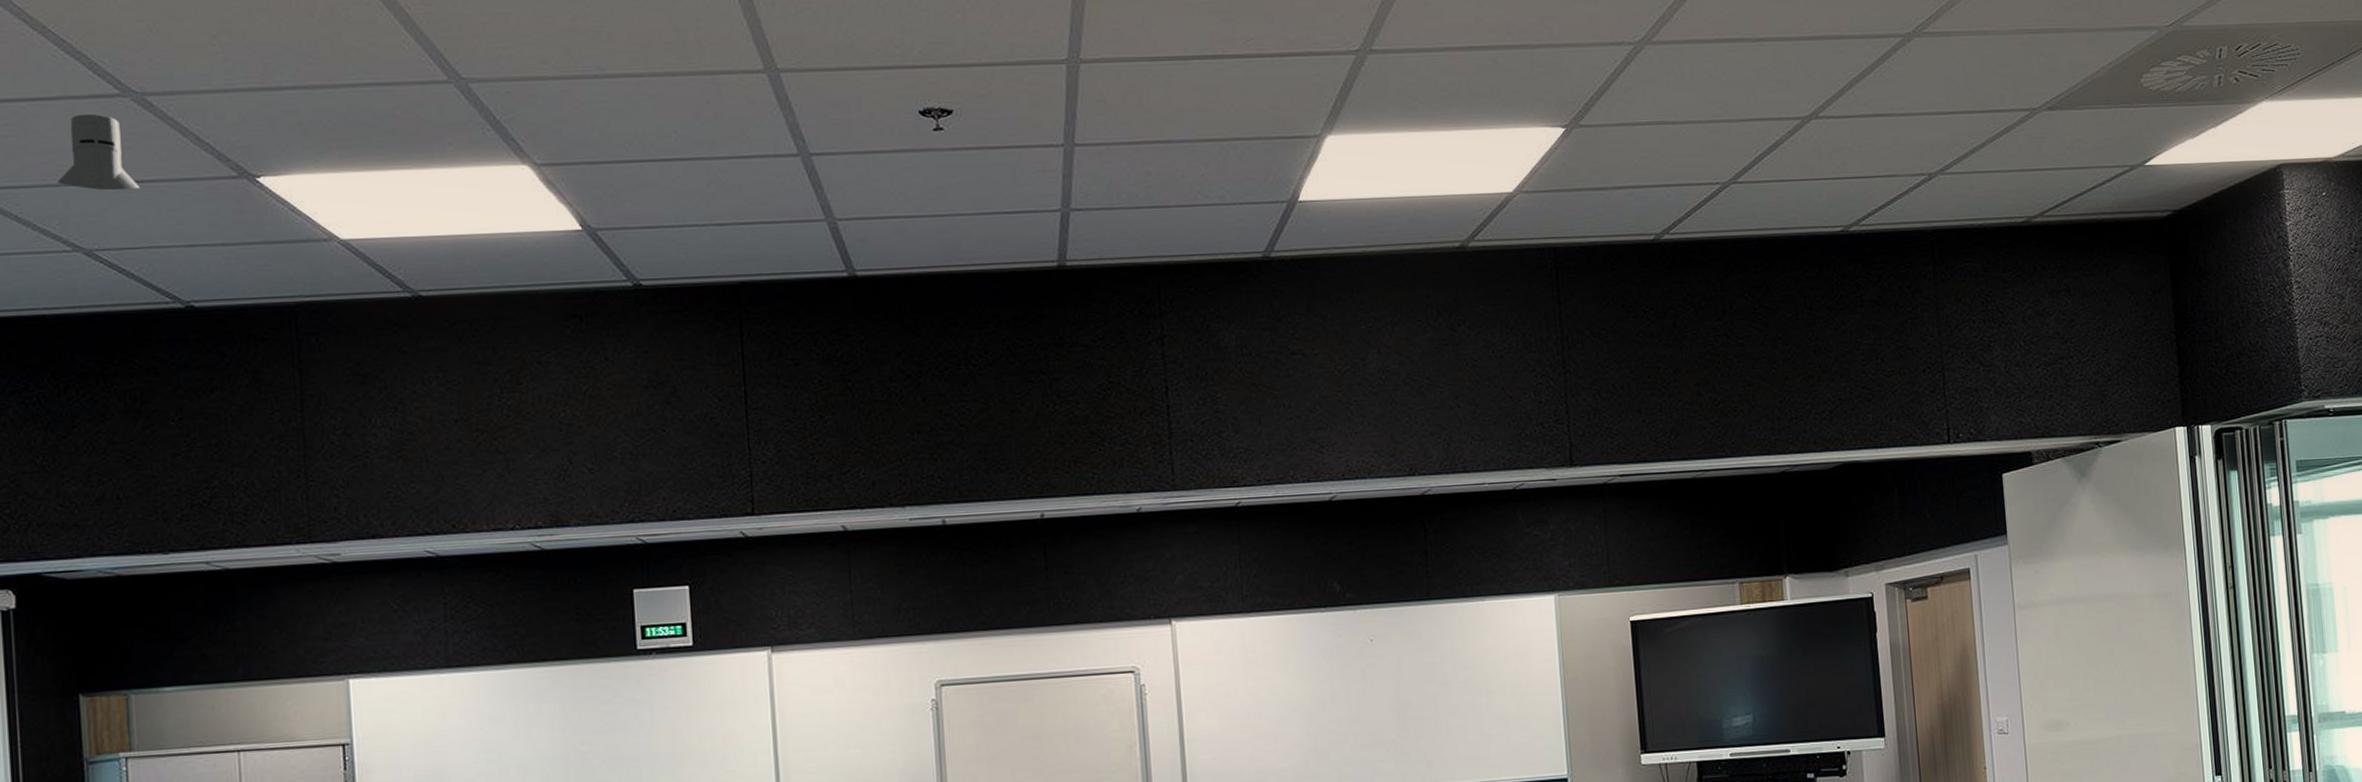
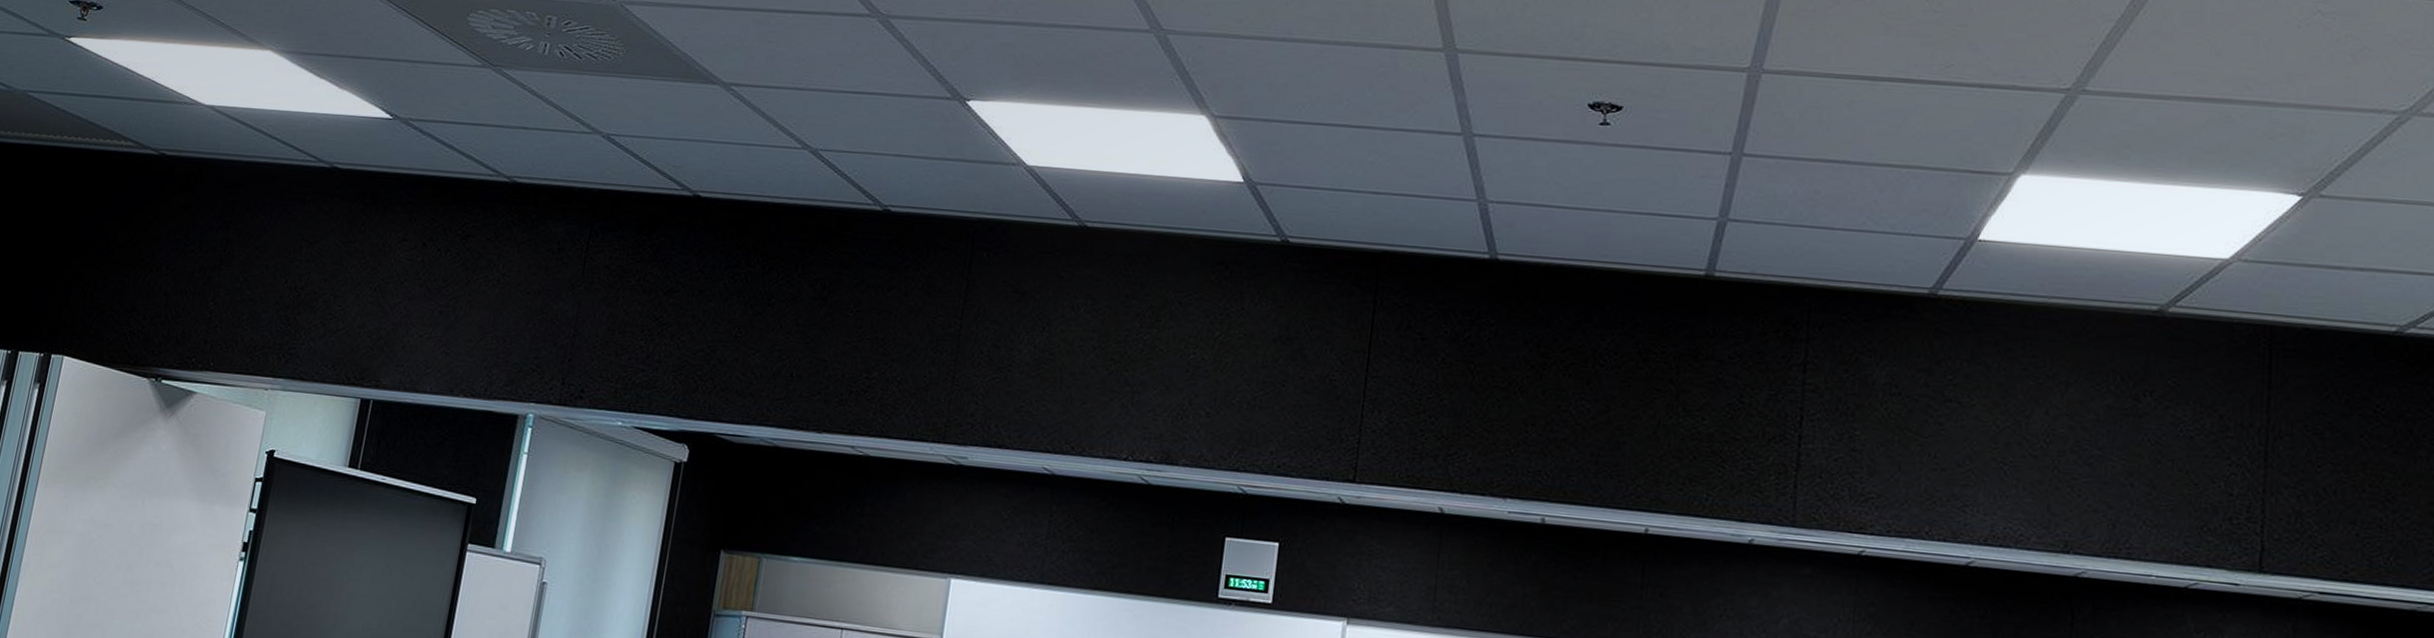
knight helmet: present [57,113,141,191] -> none [802,28,869,100]

